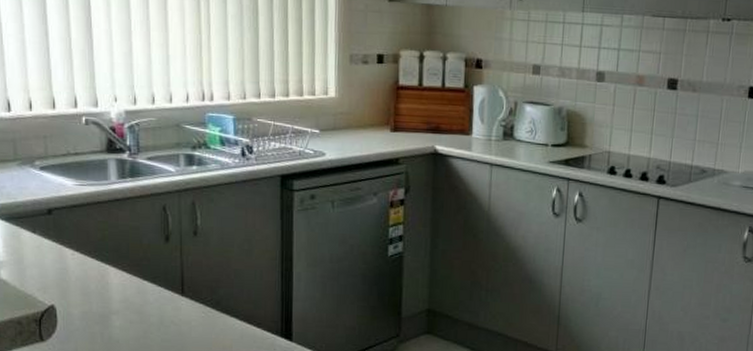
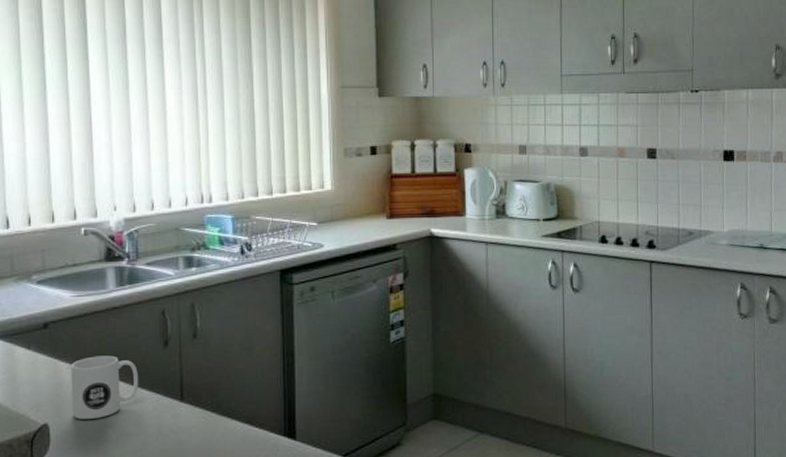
mug: none [75,245,141,305] -> present [71,355,139,419]

